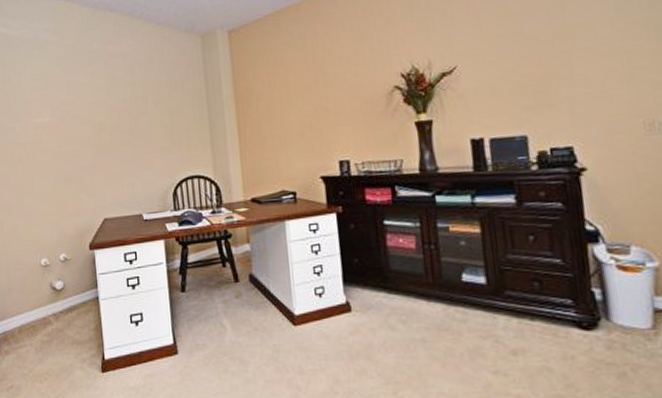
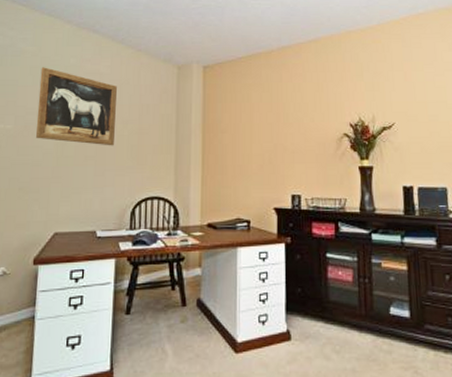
wall art: none [66,55,147,129] -> present [36,67,117,146]

